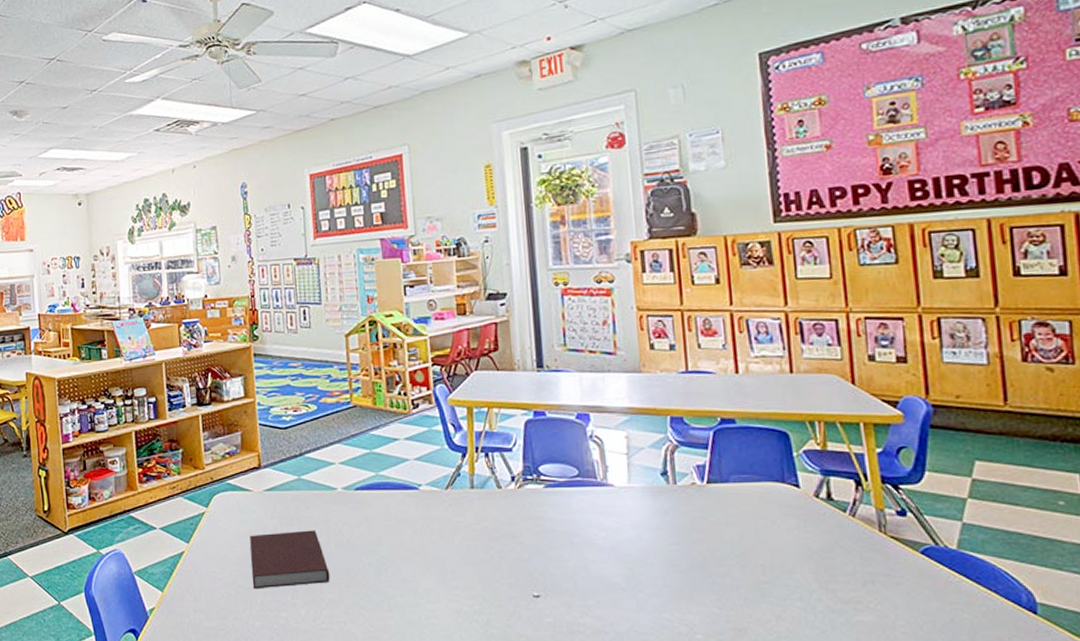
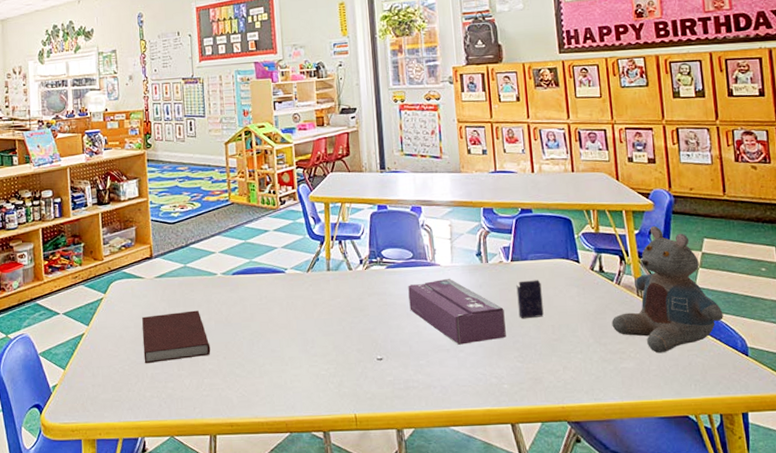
tissue box: none [572,501,700,583] -> present [408,278,506,345]
crayon box: none [714,507,751,554] -> present [516,280,544,318]
stuffed animal: none [843,443,1002,606] -> present [611,226,723,354]

